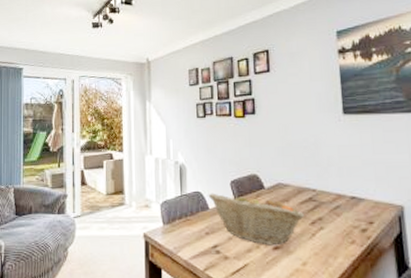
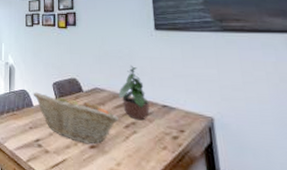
potted plant: none [303,155,338,215] -> present [118,65,151,121]

